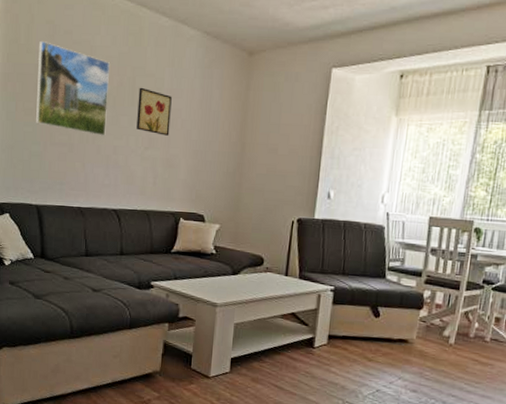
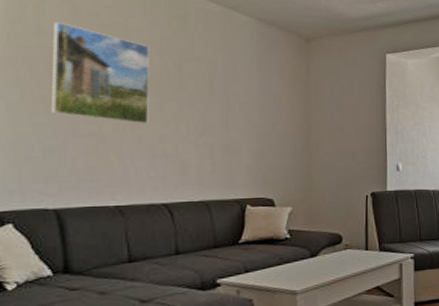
wall art: present [136,87,172,136] -> none [187,71,227,120]

